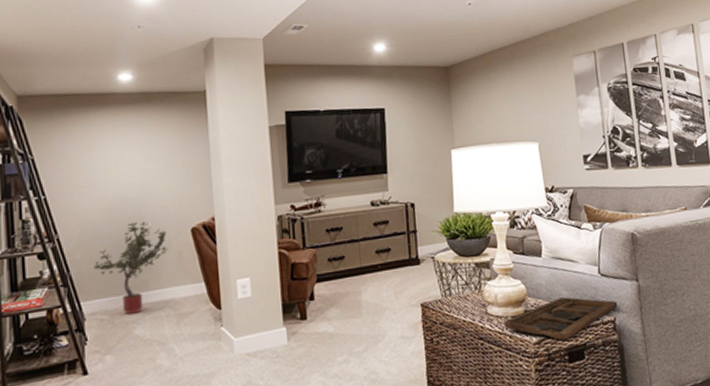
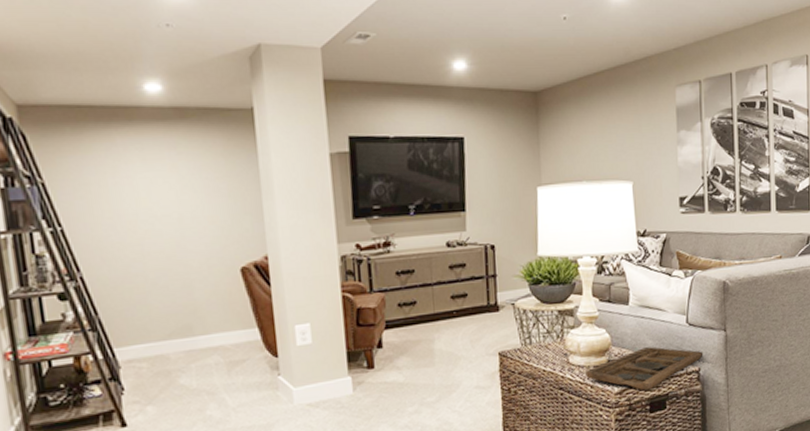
potted tree: present [93,221,169,316] -> none [125,259,215,363]

